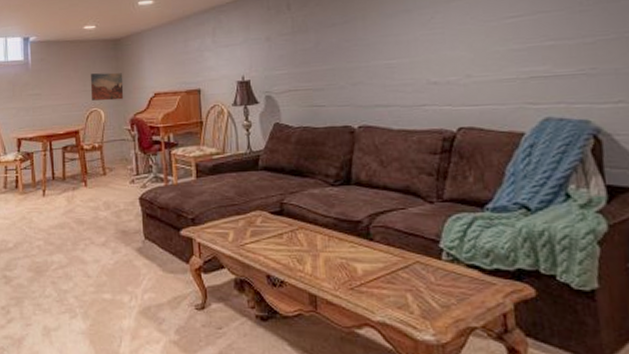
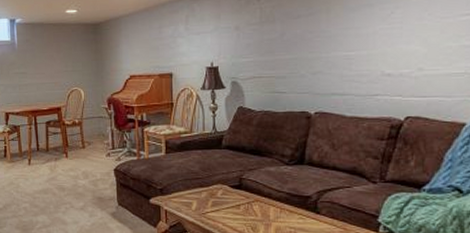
wall art: present [90,72,124,101] -> none [71,55,102,81]

